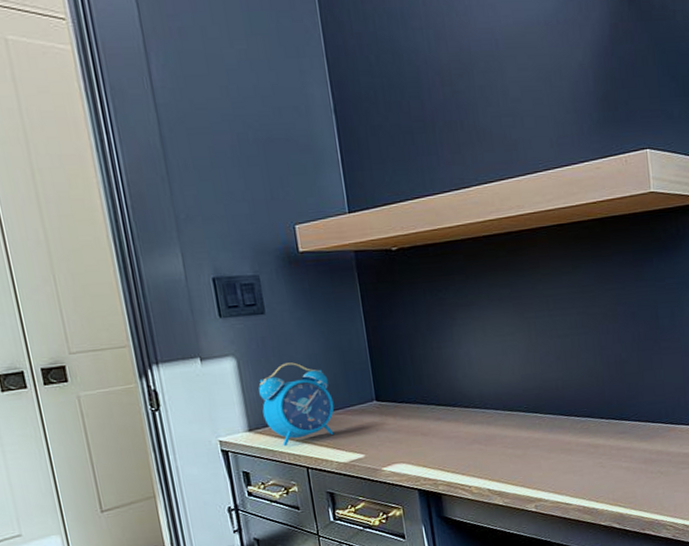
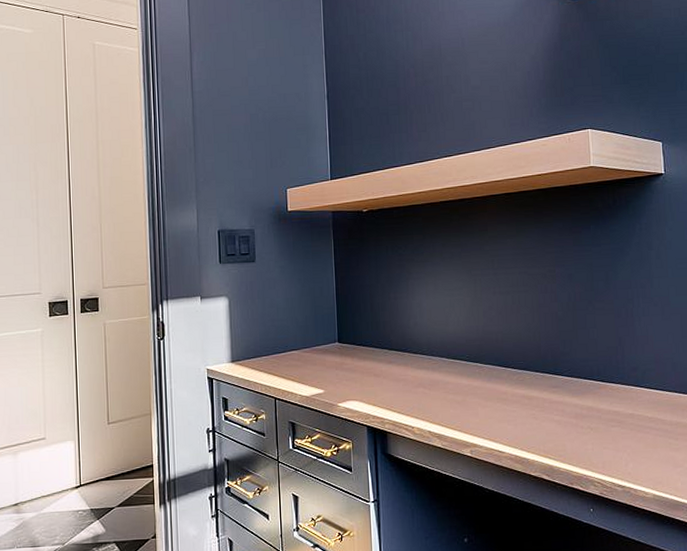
alarm clock: present [258,362,335,447] -> none [243,304,303,378]

